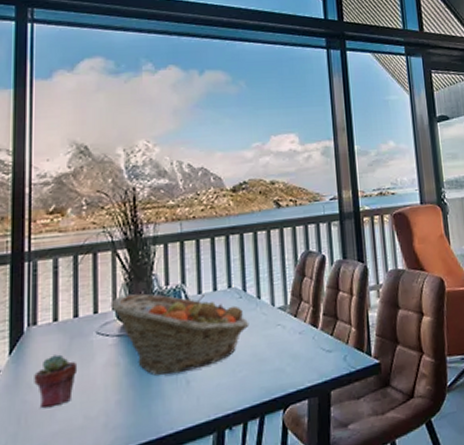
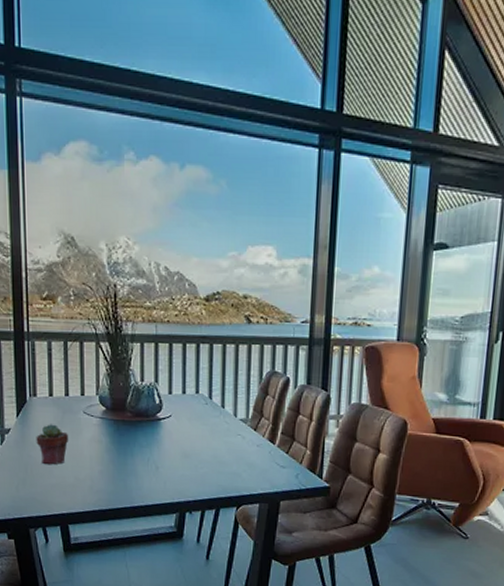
fruit basket: present [110,293,249,375] -> none [94,384,213,459]

